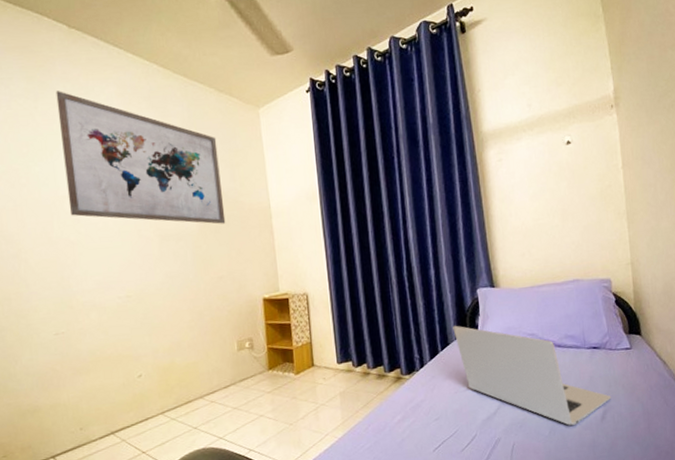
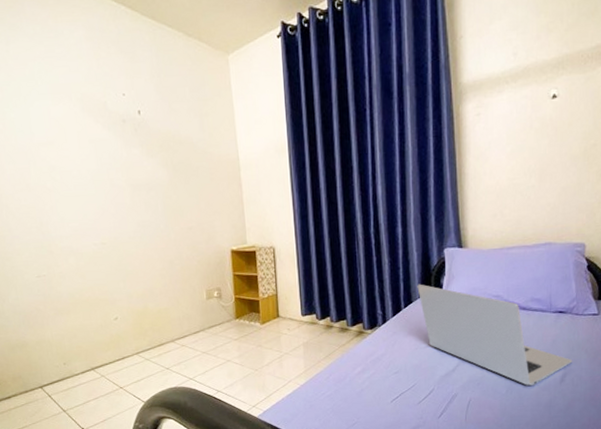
wall art: present [55,91,226,224] -> none [26,34,195,175]

